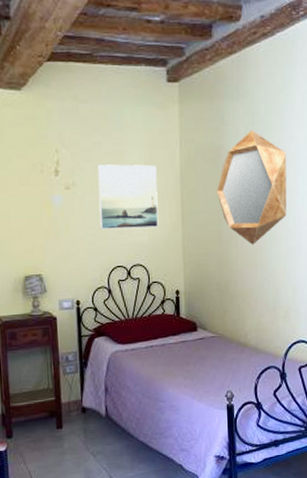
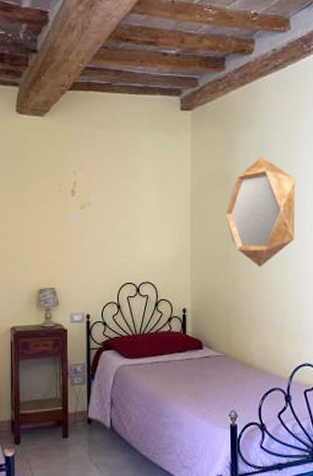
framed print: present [97,164,159,229] -> none [111,186,168,248]

